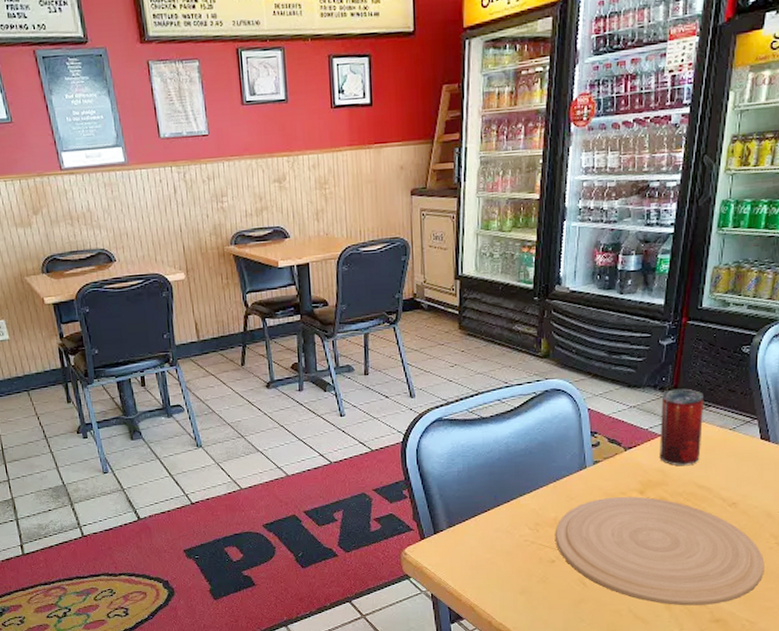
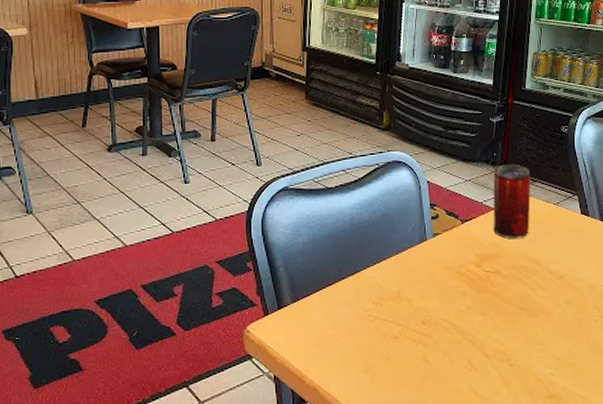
plate: present [556,496,765,606] -> none [399,269,591,382]

